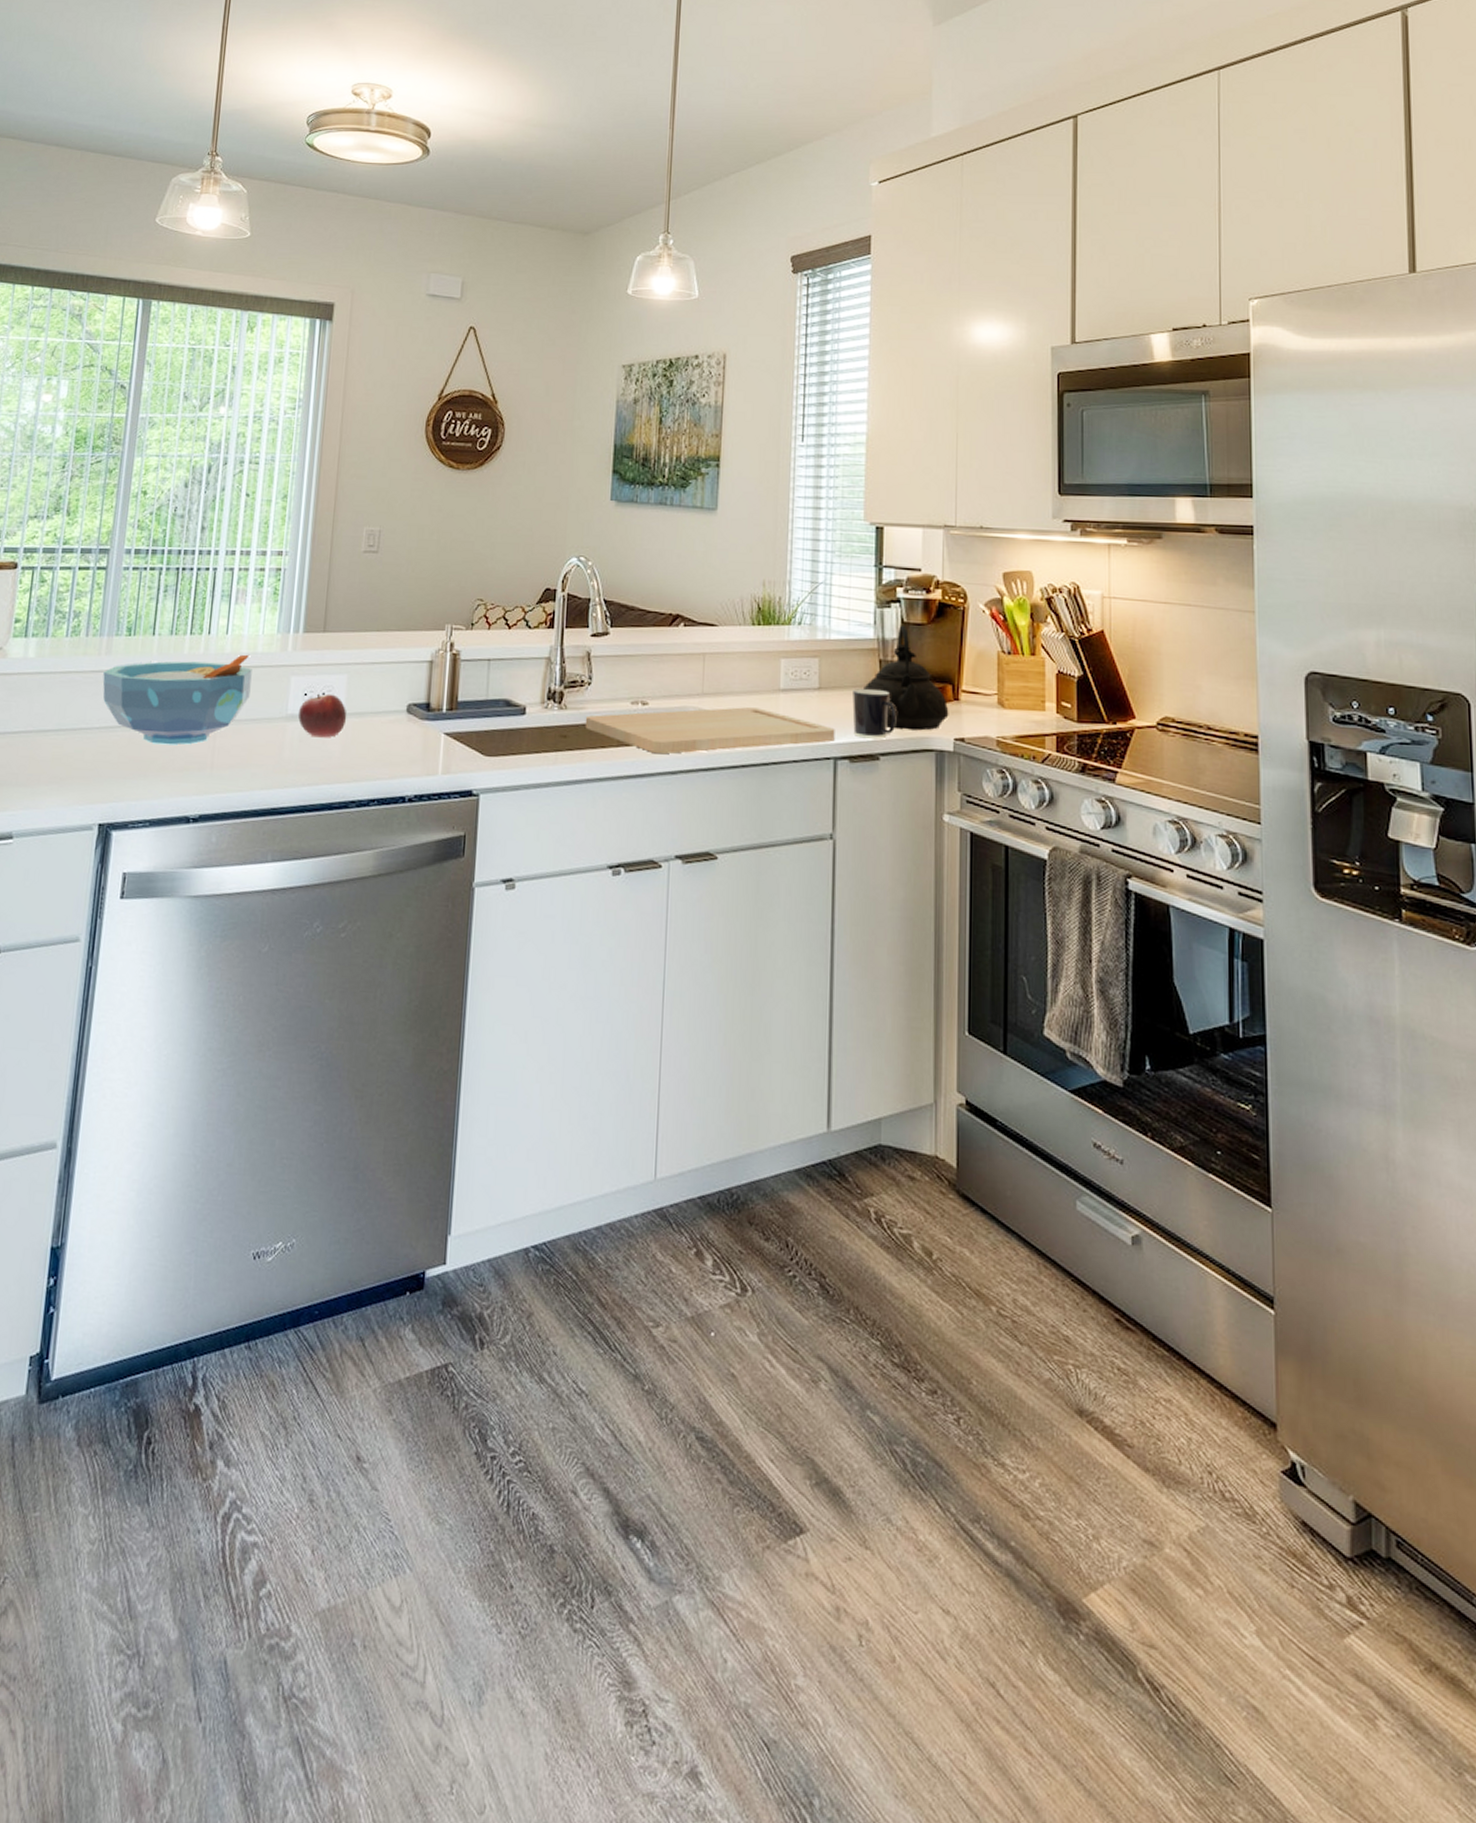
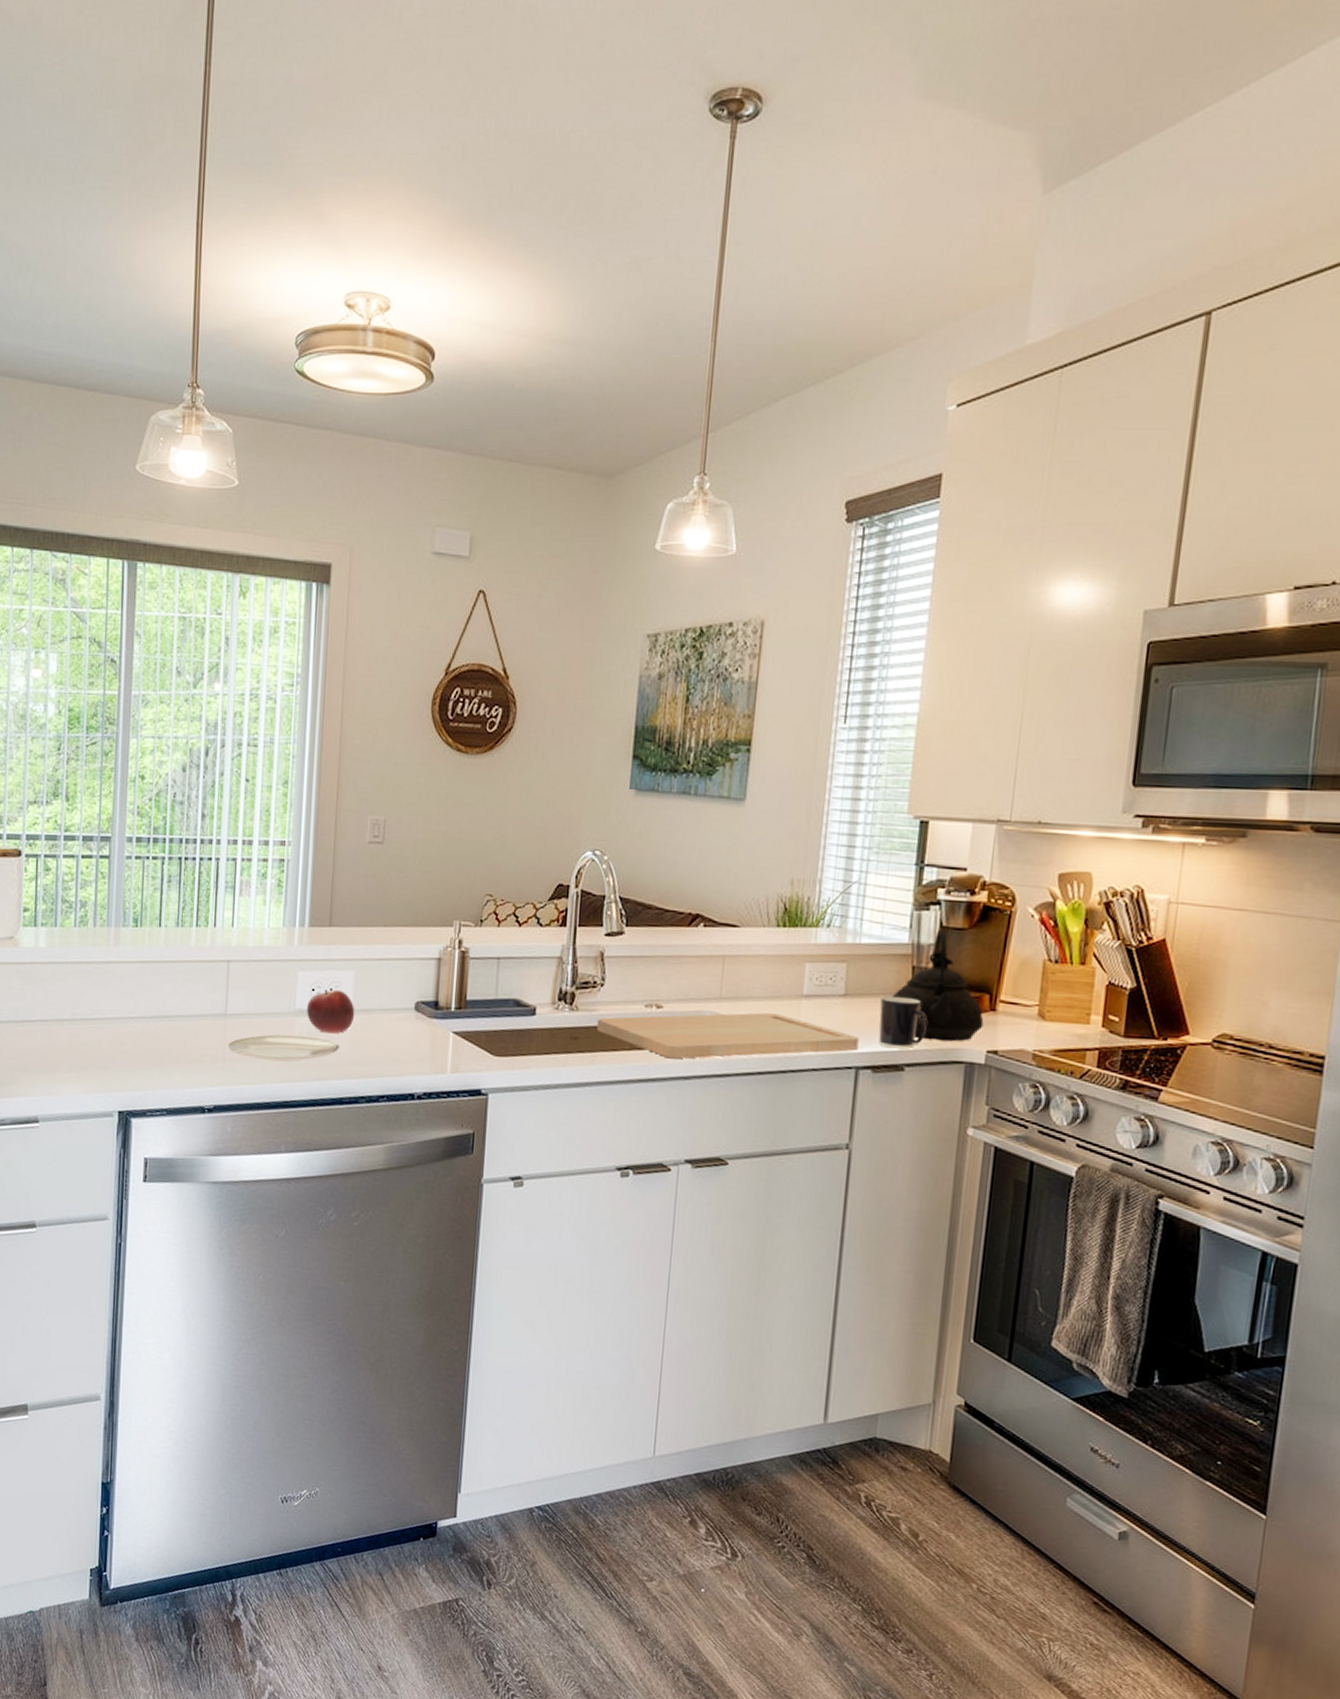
bowl: present [103,654,252,745] -> none [113,948,259,1037]
plate: none [216,739,331,768] -> present [227,1034,340,1062]

